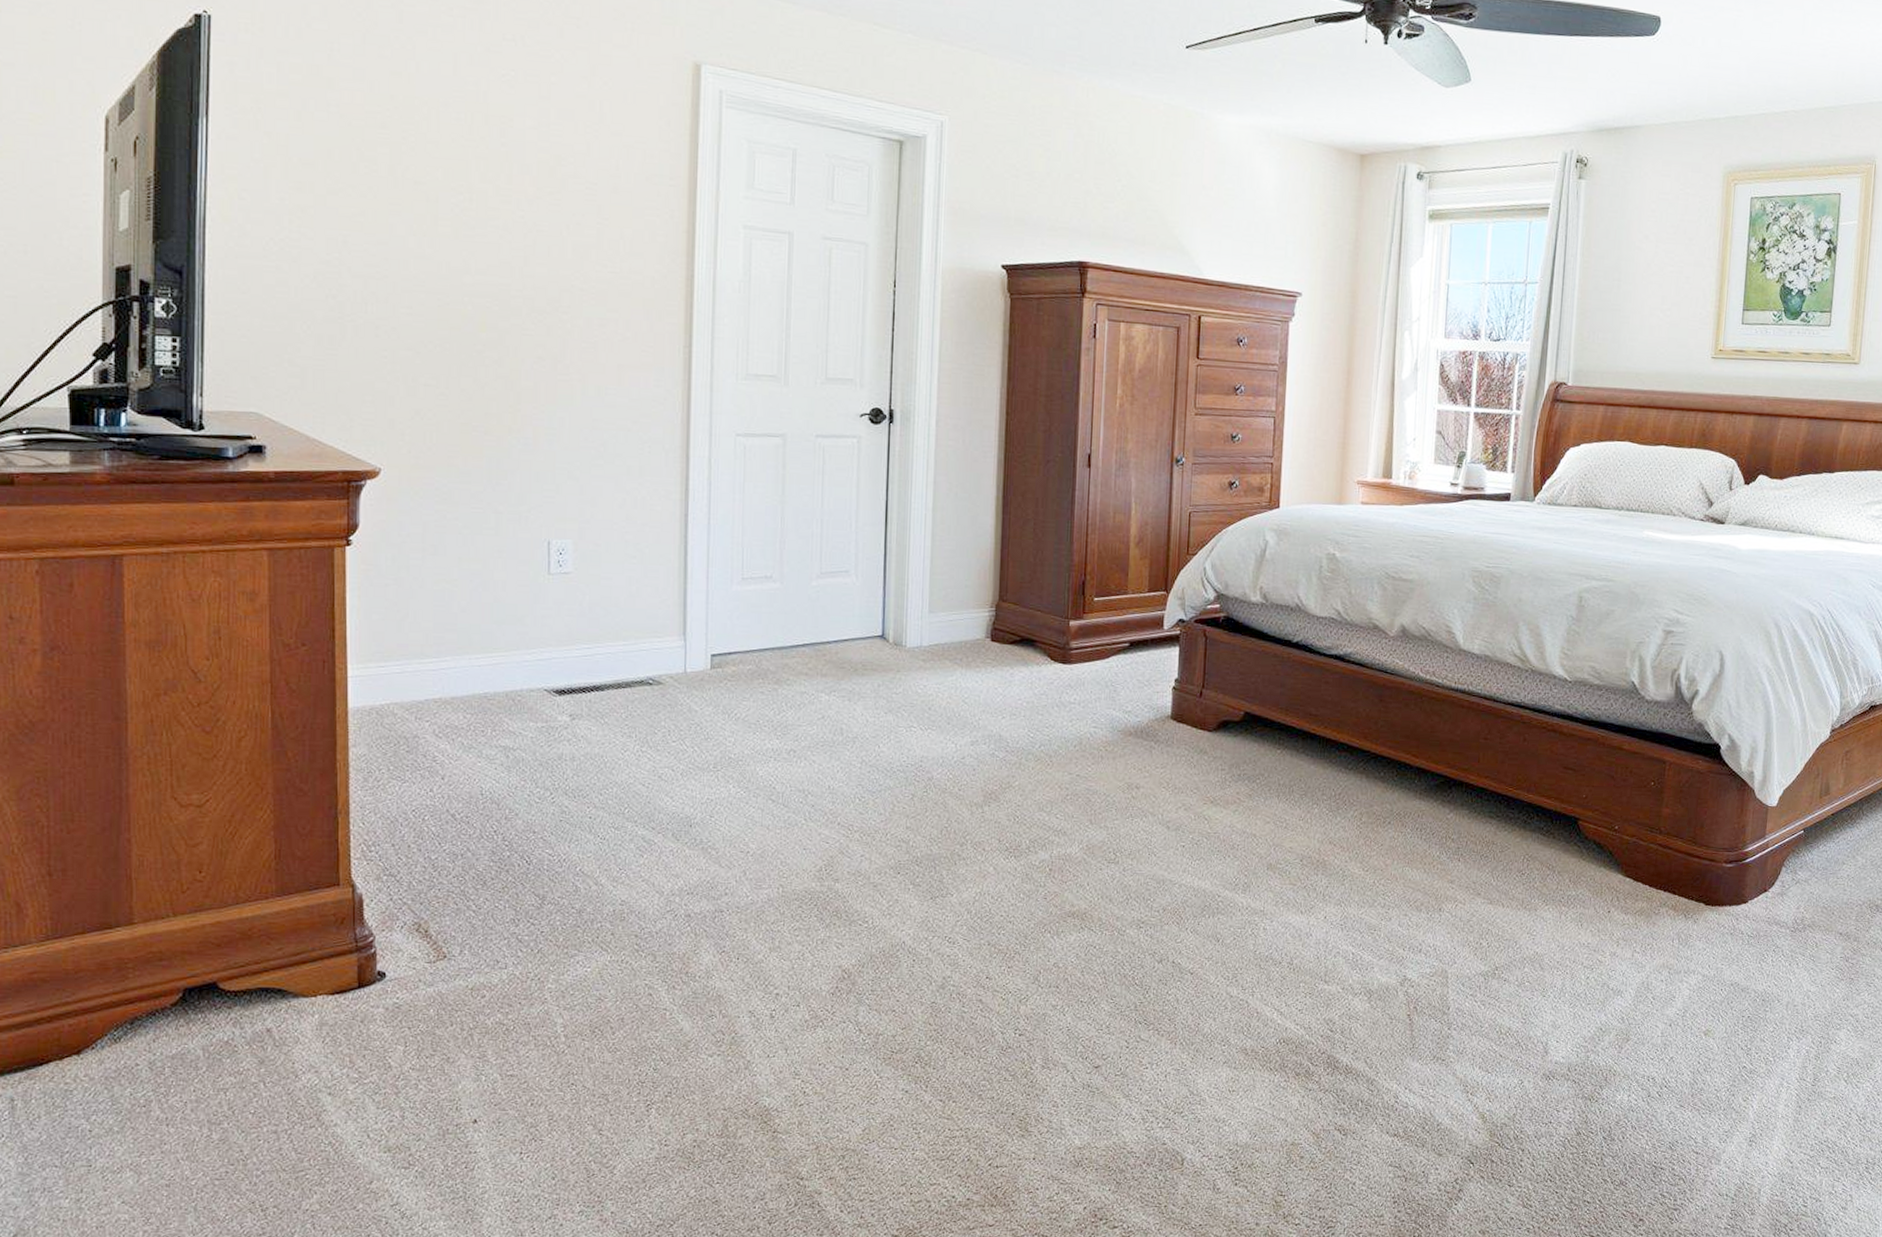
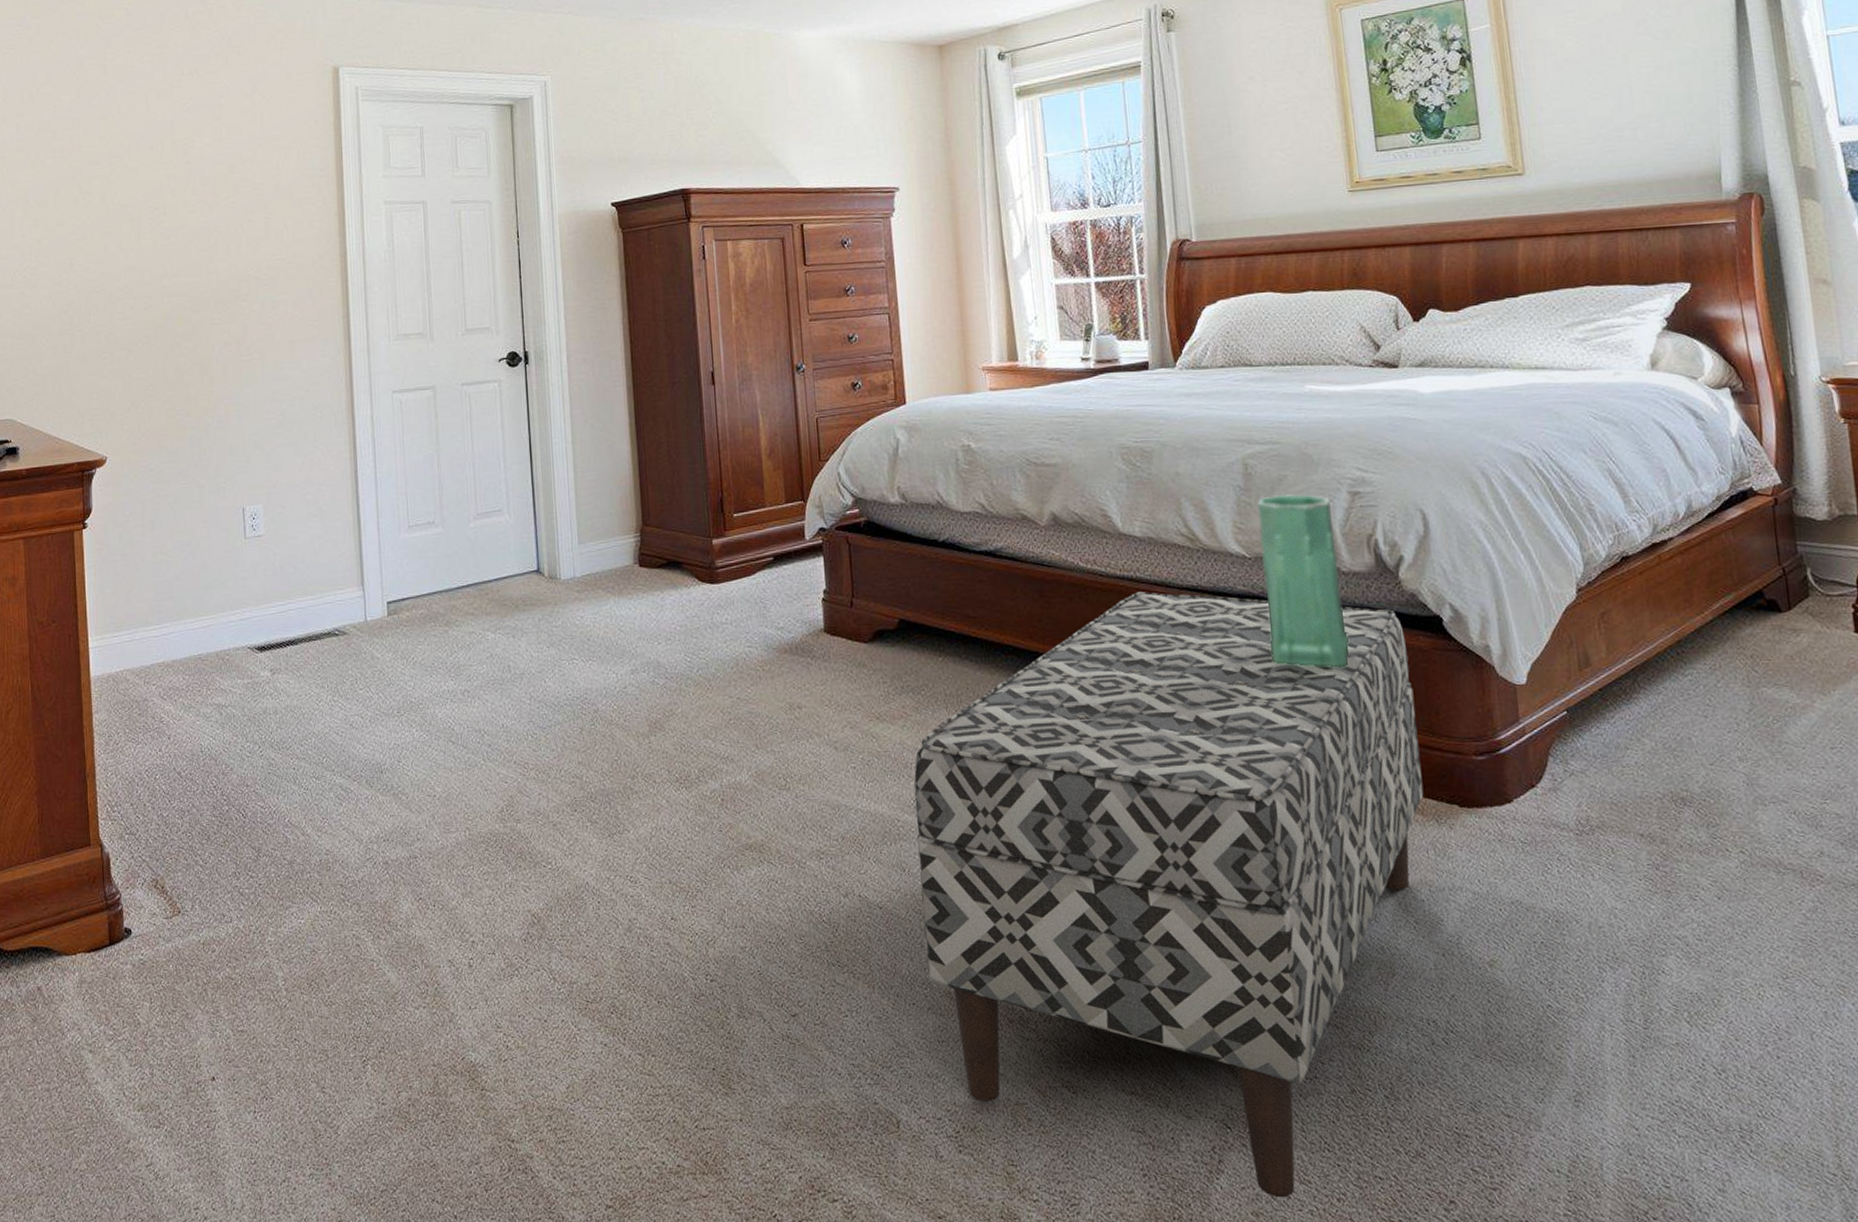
bench: none [1228,704,1688,1219] -> present [914,592,1424,1198]
vase: none [1574,626,1647,782] -> present [1257,494,1349,667]

